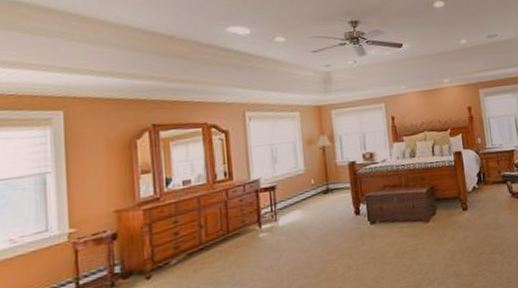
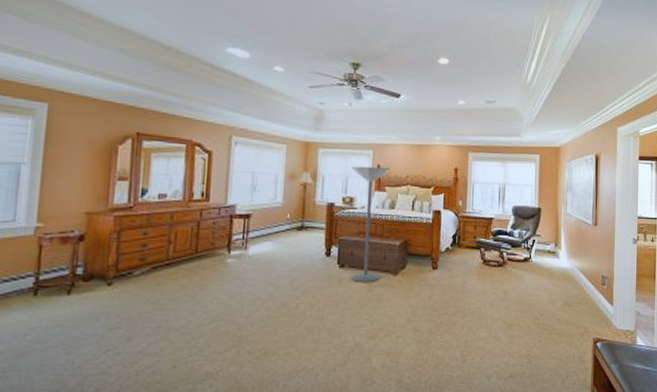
floor lamp: none [366,117,412,236] -> present [350,165,391,283]

